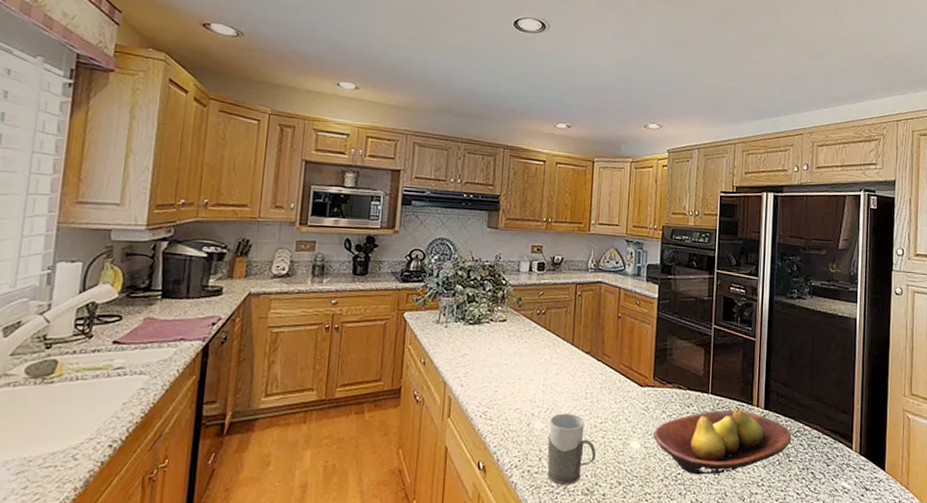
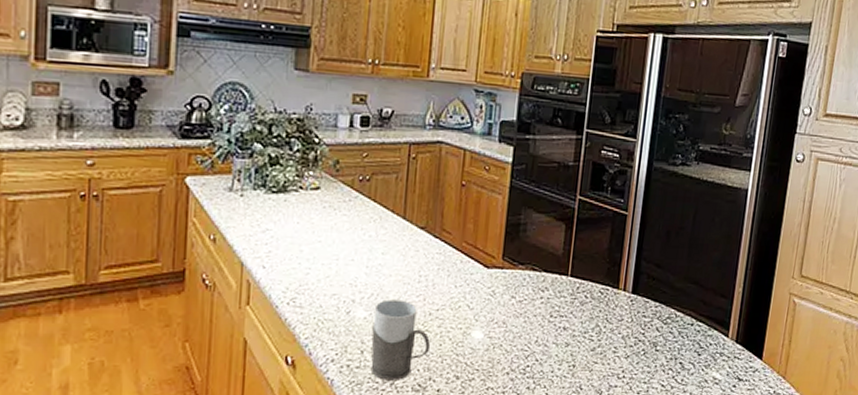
fruit bowl: present [654,408,792,475] -> none [500,293,661,367]

